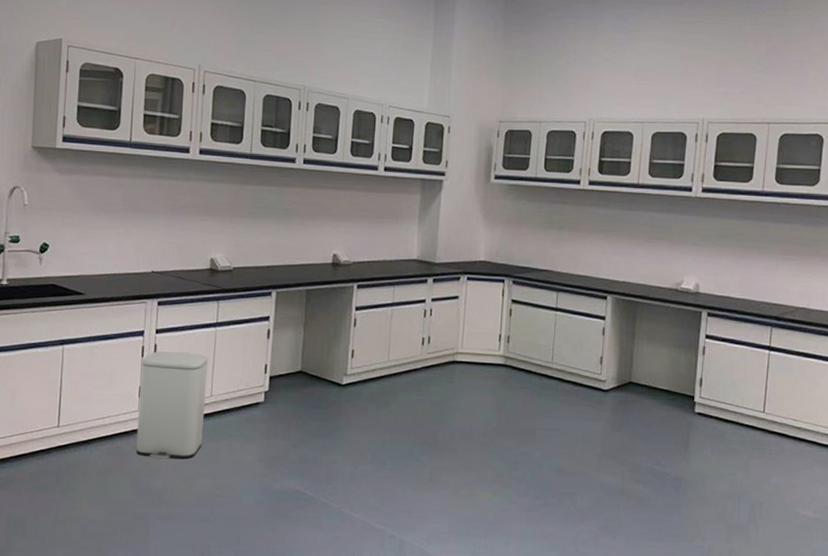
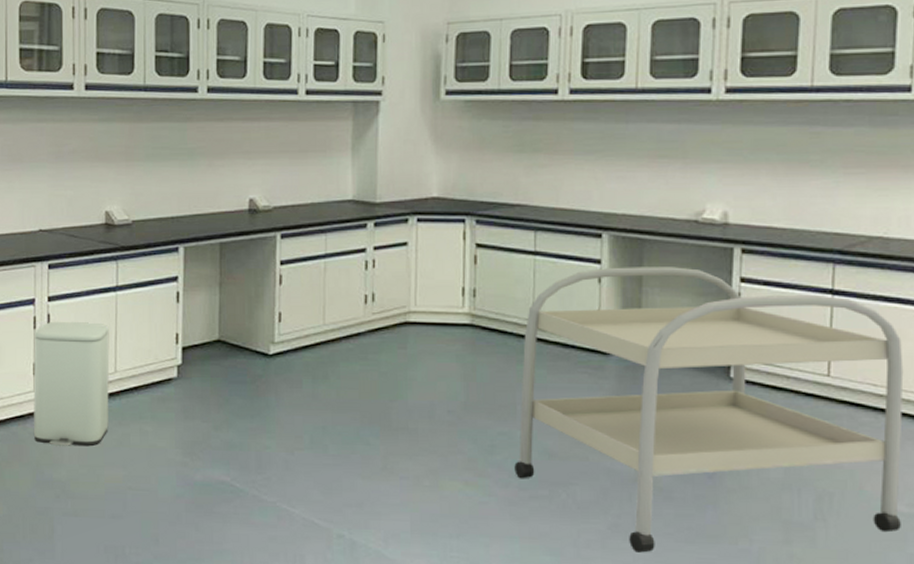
utility cart: none [532,323,816,549] -> present [514,267,904,553]

